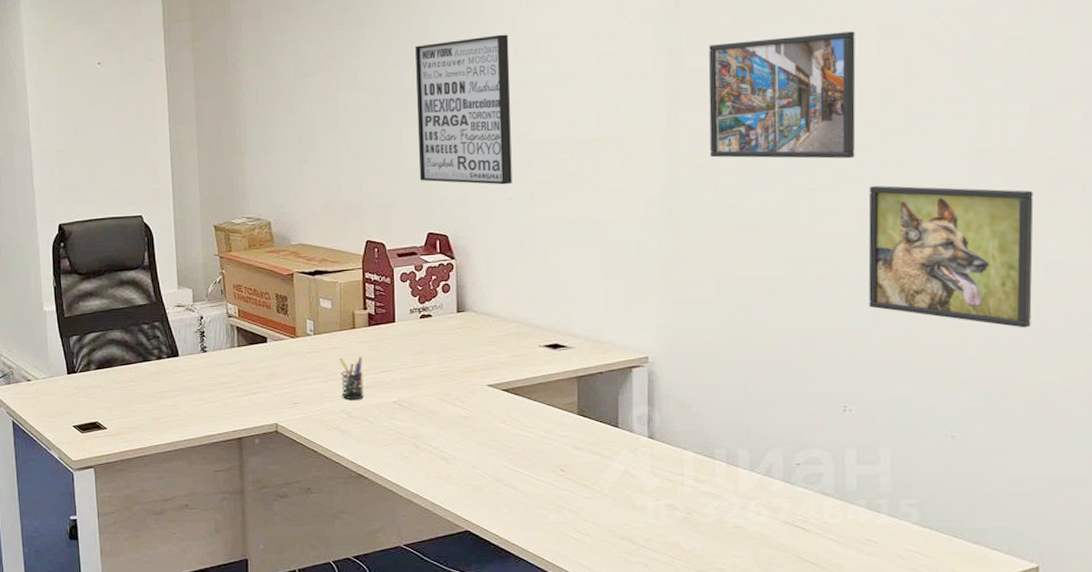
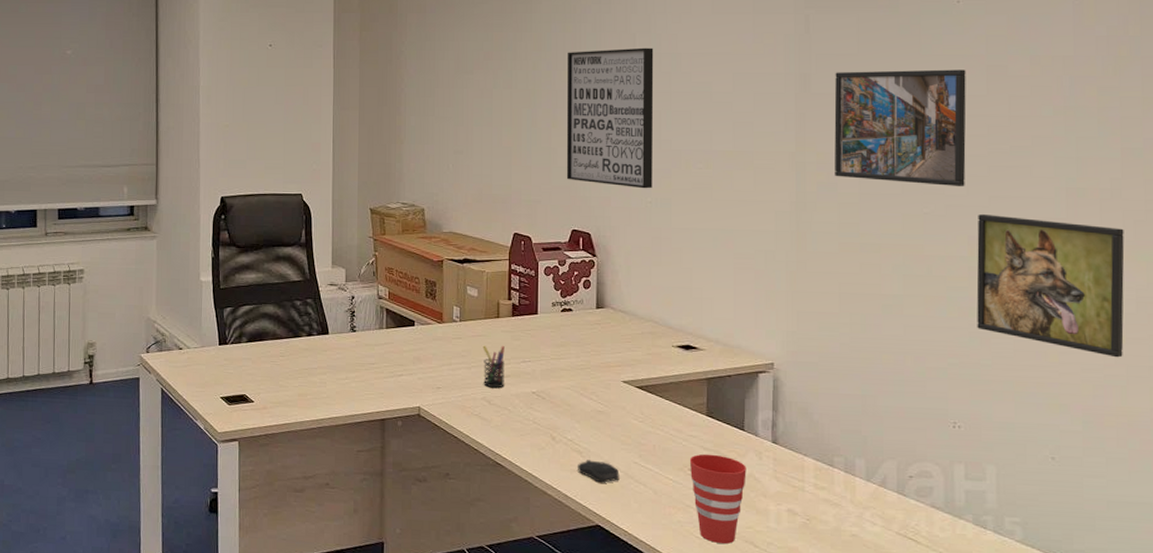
computer mouse: none [444,466,488,489] -> present [578,460,620,483]
cup: none [561,453,622,542] -> present [689,453,746,544]

